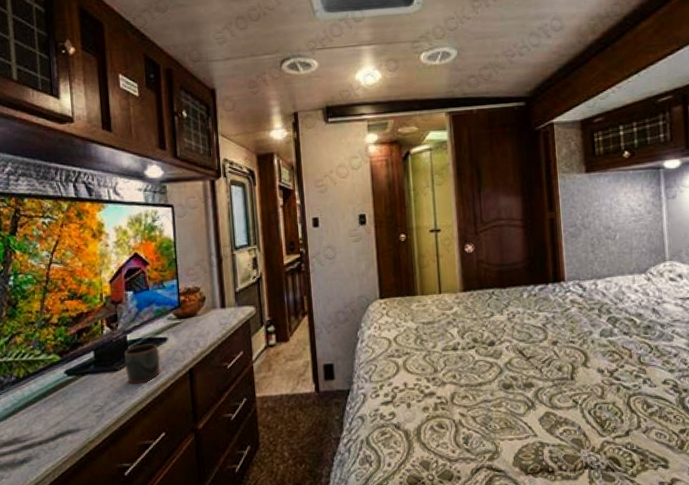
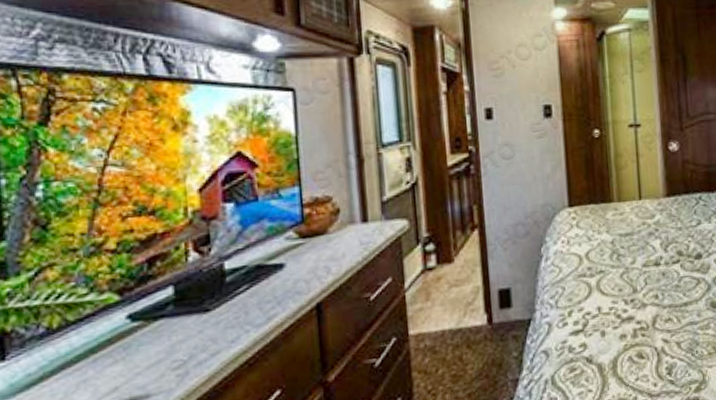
mug: present [124,343,160,384] -> none [220,272,274,327]

